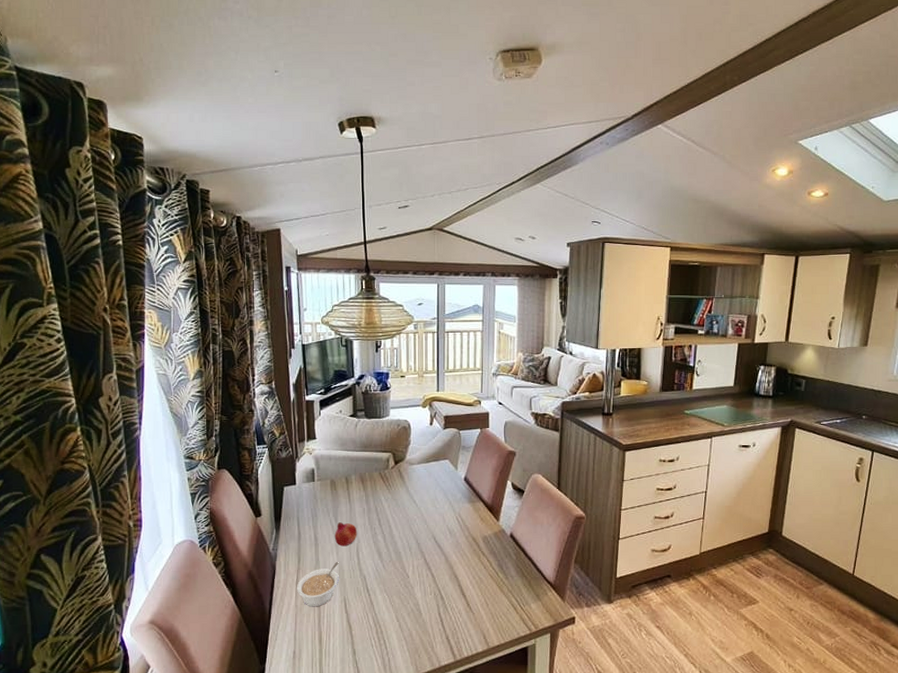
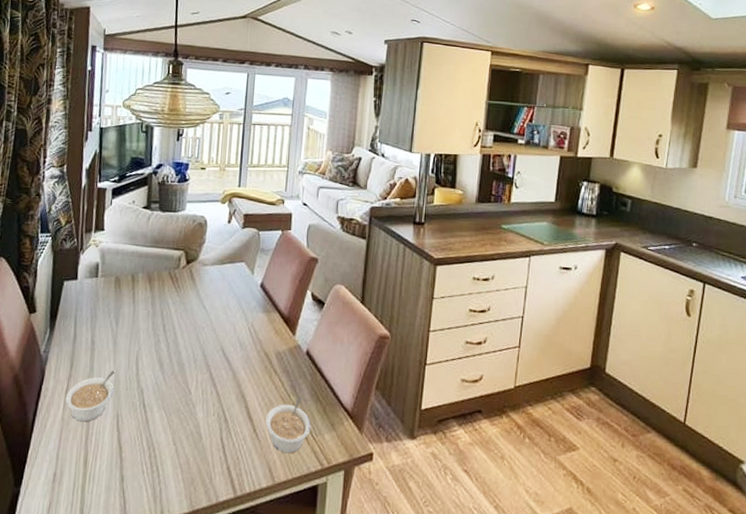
fruit: present [334,522,357,547] -> none [113,325,139,353]
legume: none [478,574,518,621] -> present [265,397,311,453]

